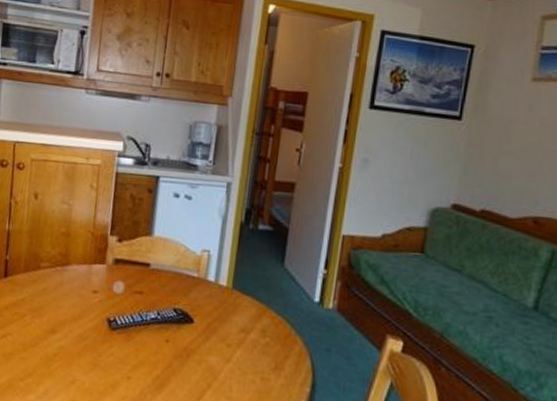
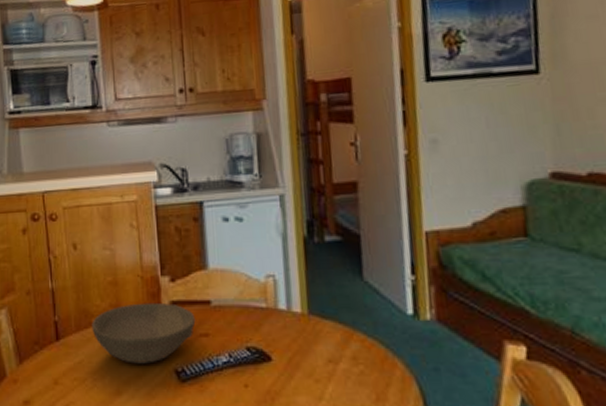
bowl: none [39,255,134,310] -> present [91,302,196,364]

